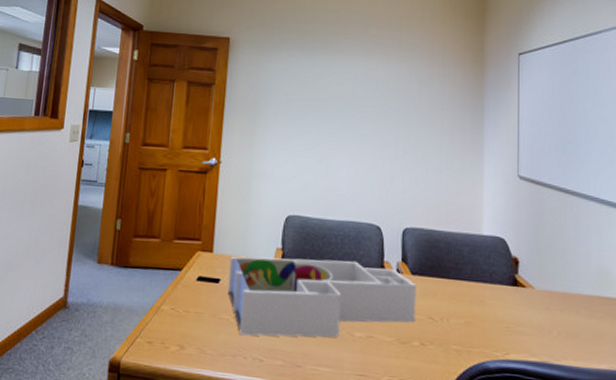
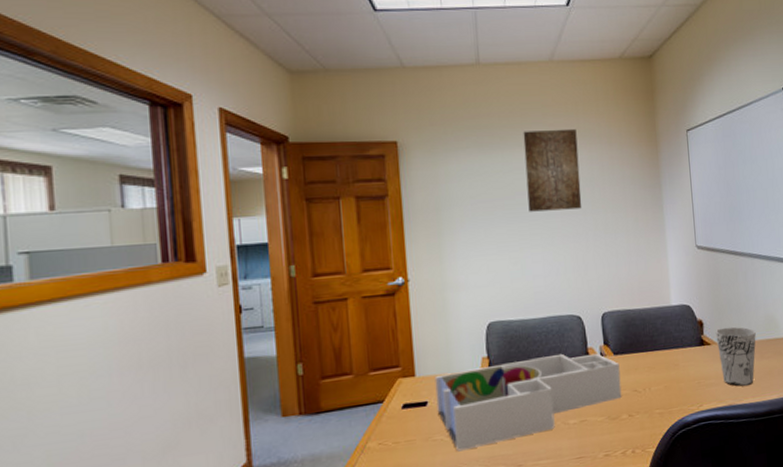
wall art: none [341,39,398,119] -> present [523,128,582,212]
cup: none [533,271,584,345] -> present [715,327,756,387]

